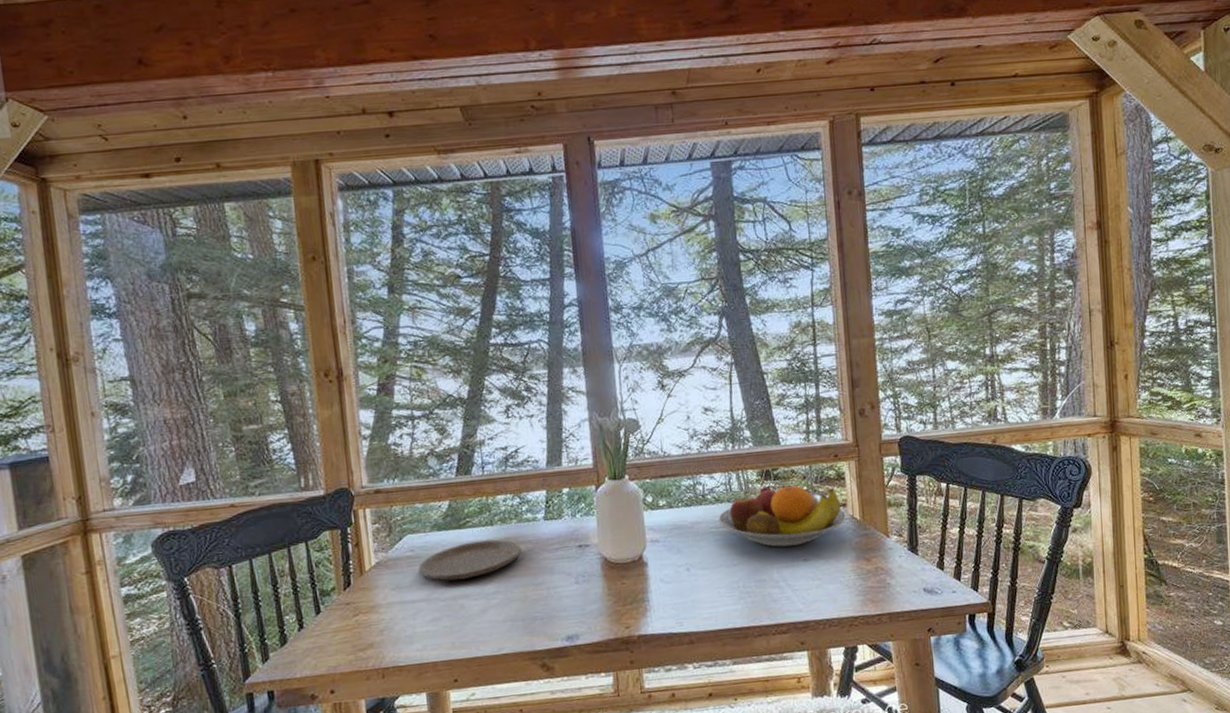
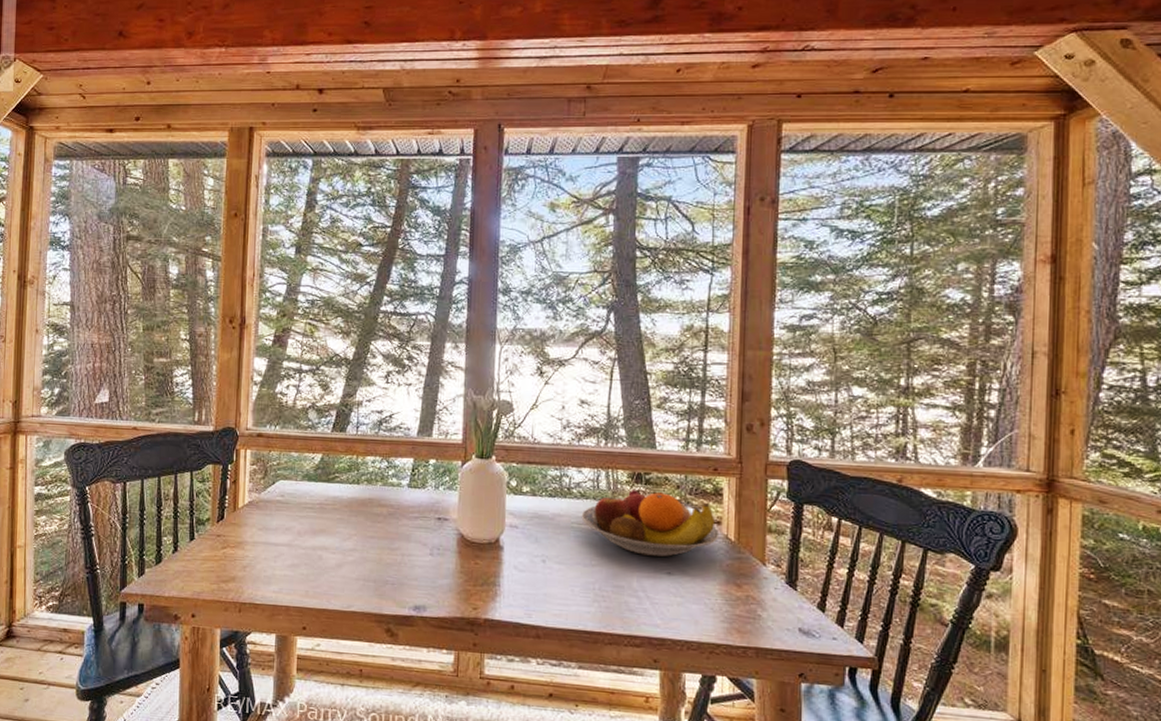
plate: present [418,539,521,581] -> none [286,496,382,532]

